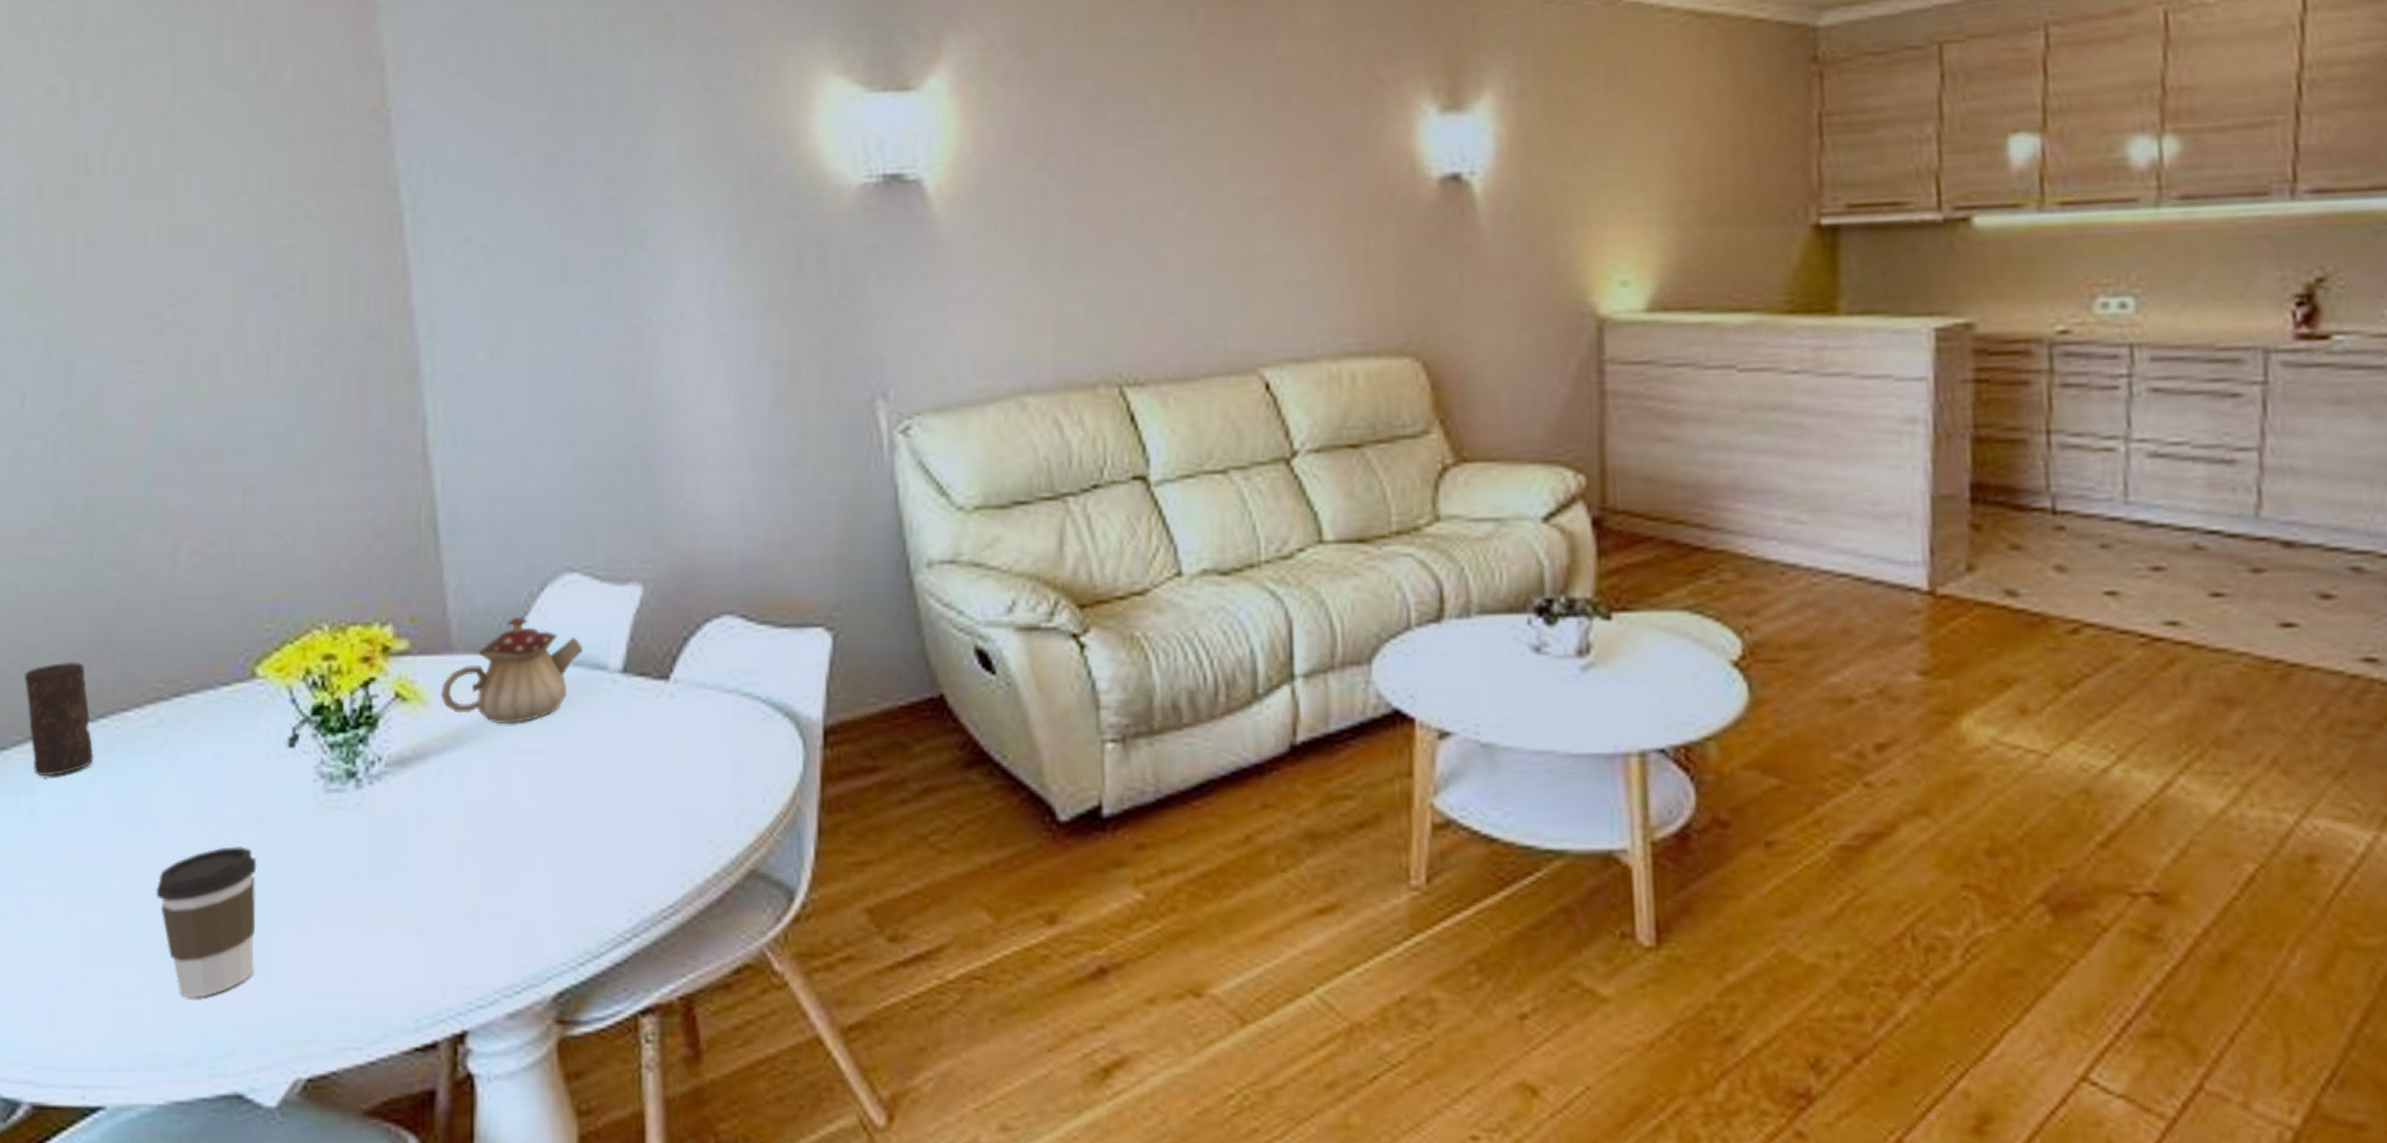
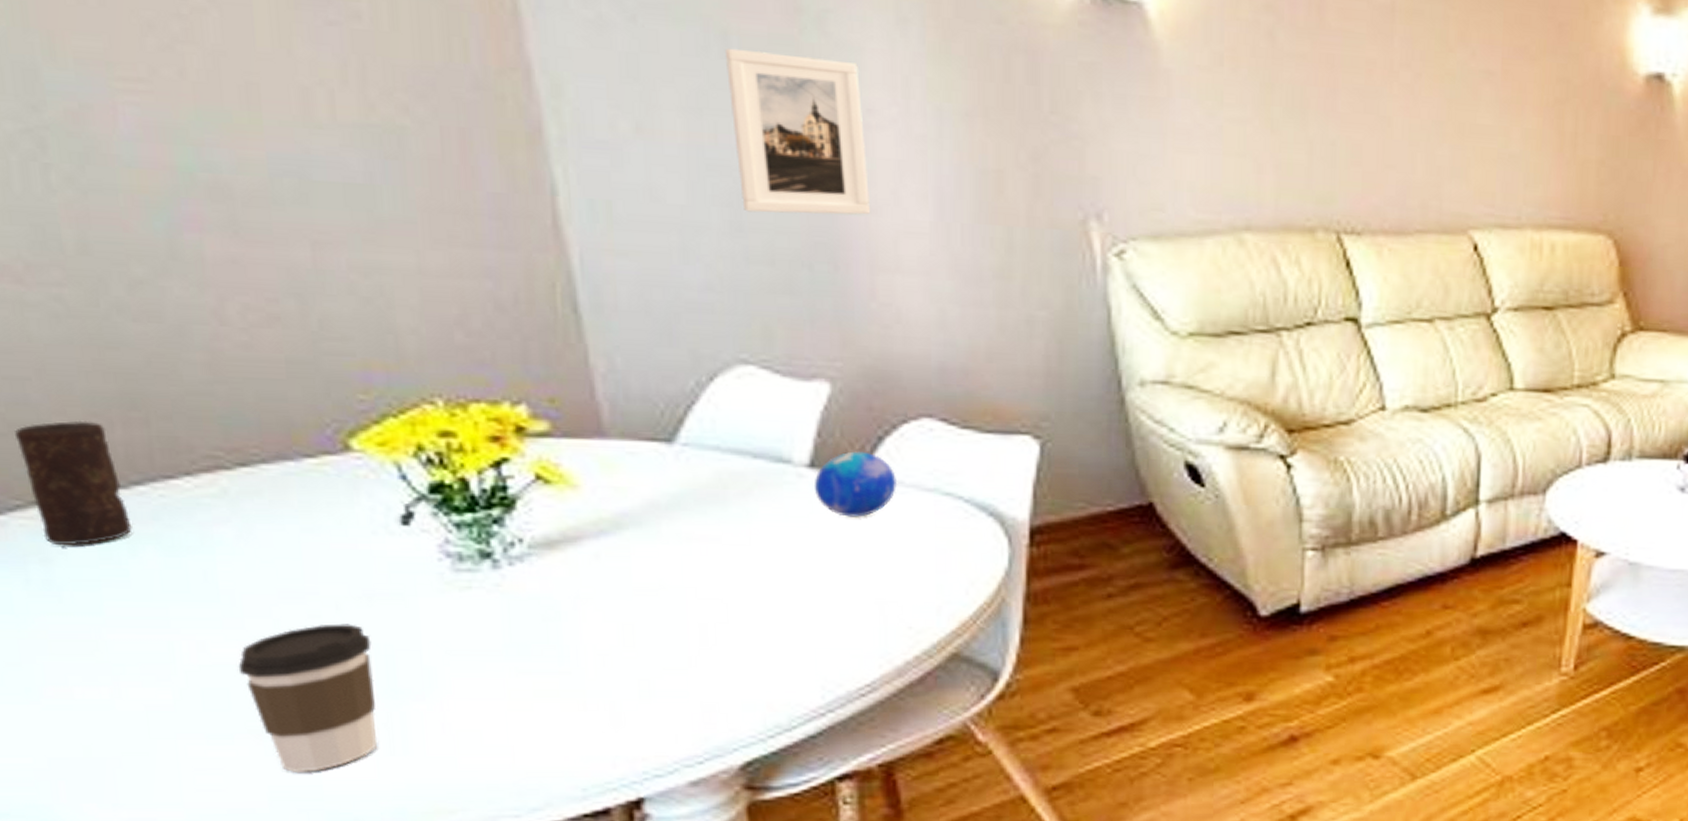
teapot: present [441,617,583,724] -> none [593,406,763,511]
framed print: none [563,273,681,424] -> present [724,48,871,215]
decorative orb: none [626,654,701,723] -> present [813,451,898,517]

